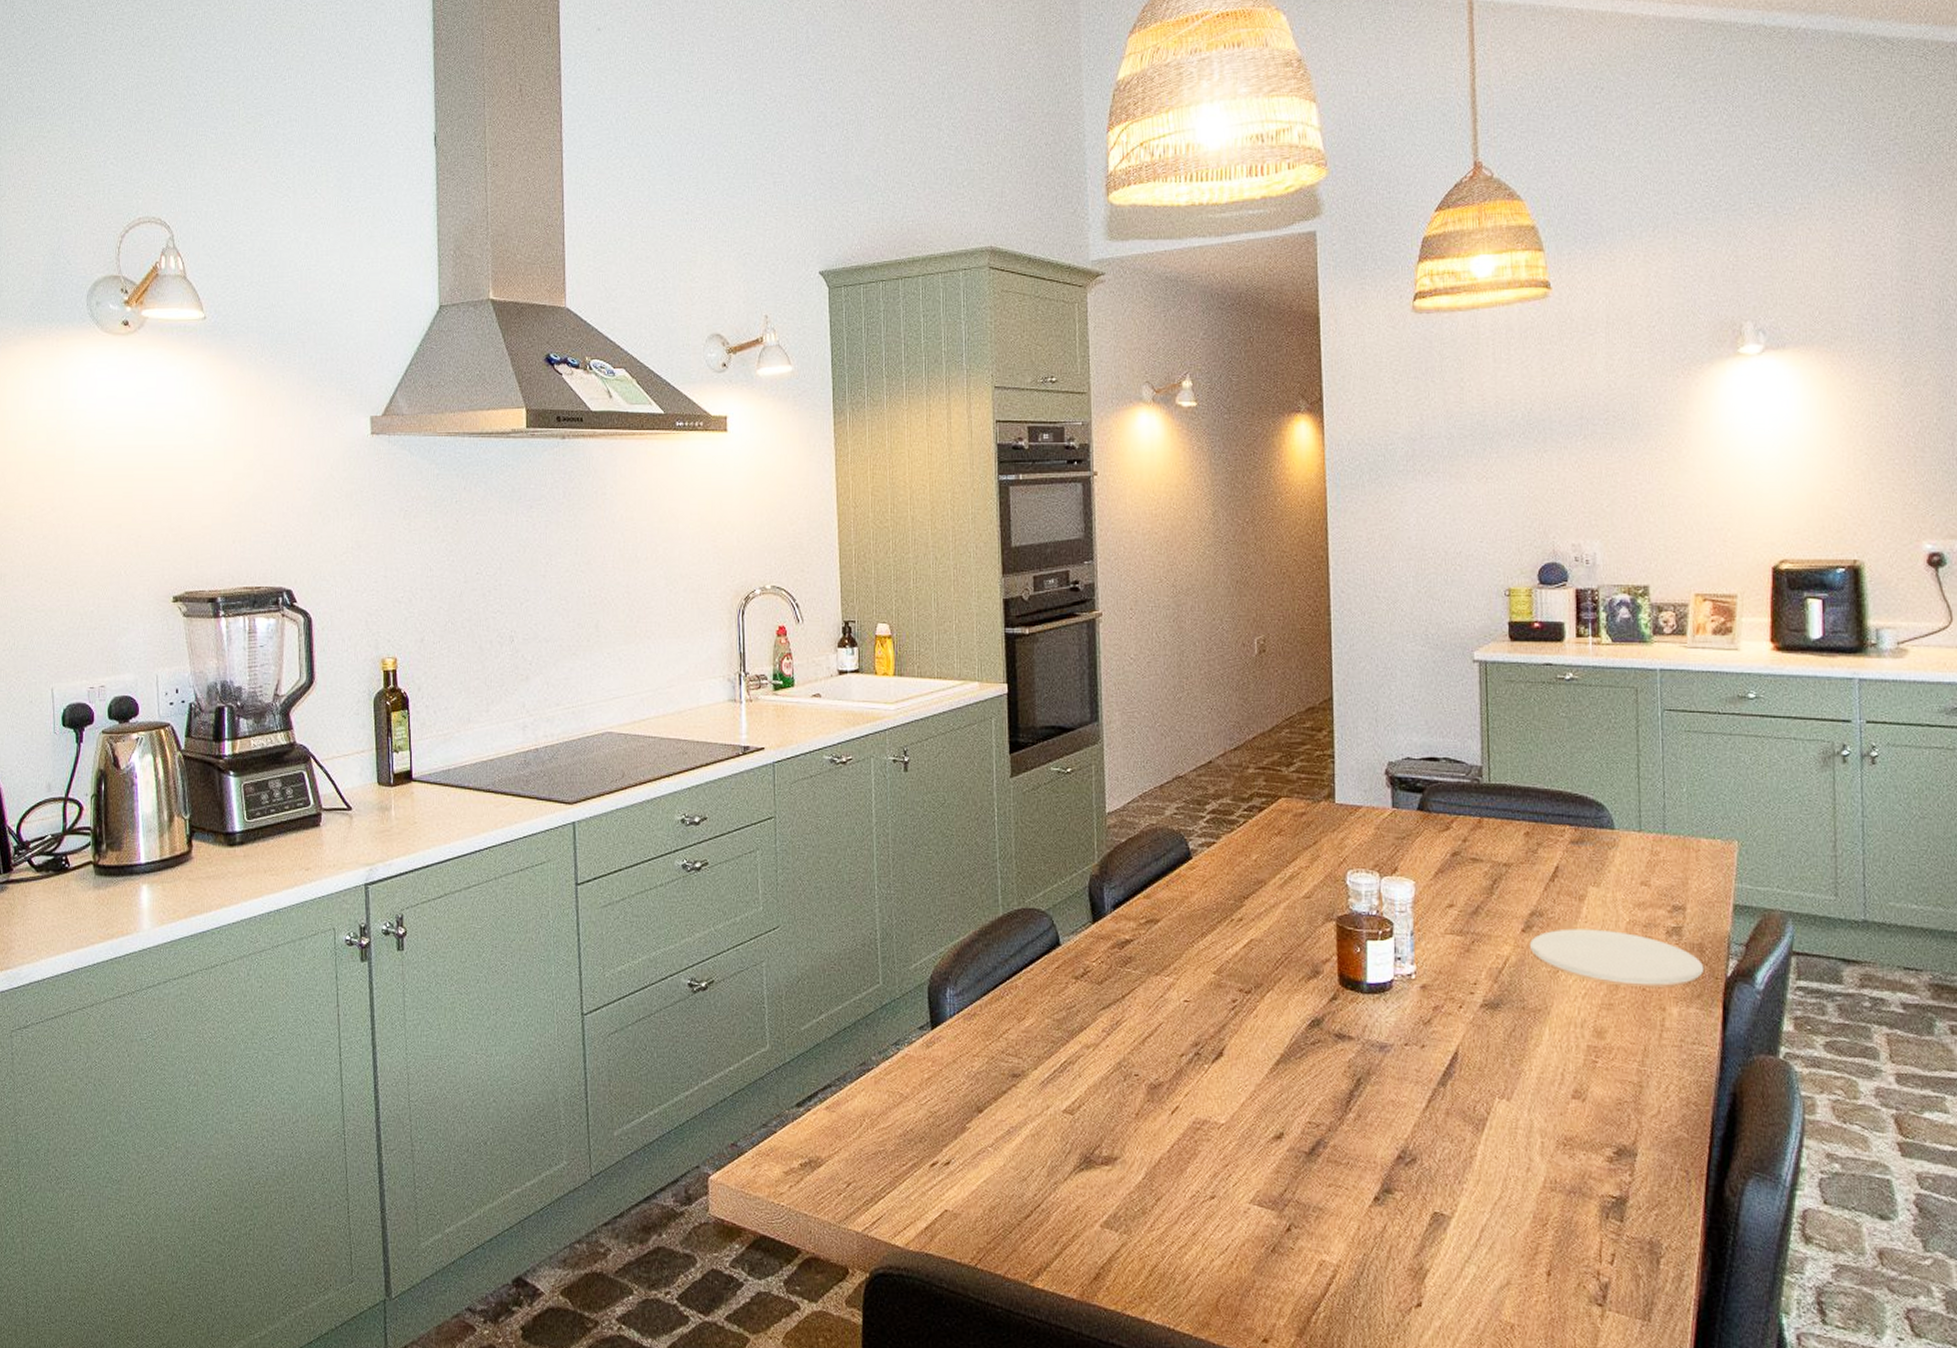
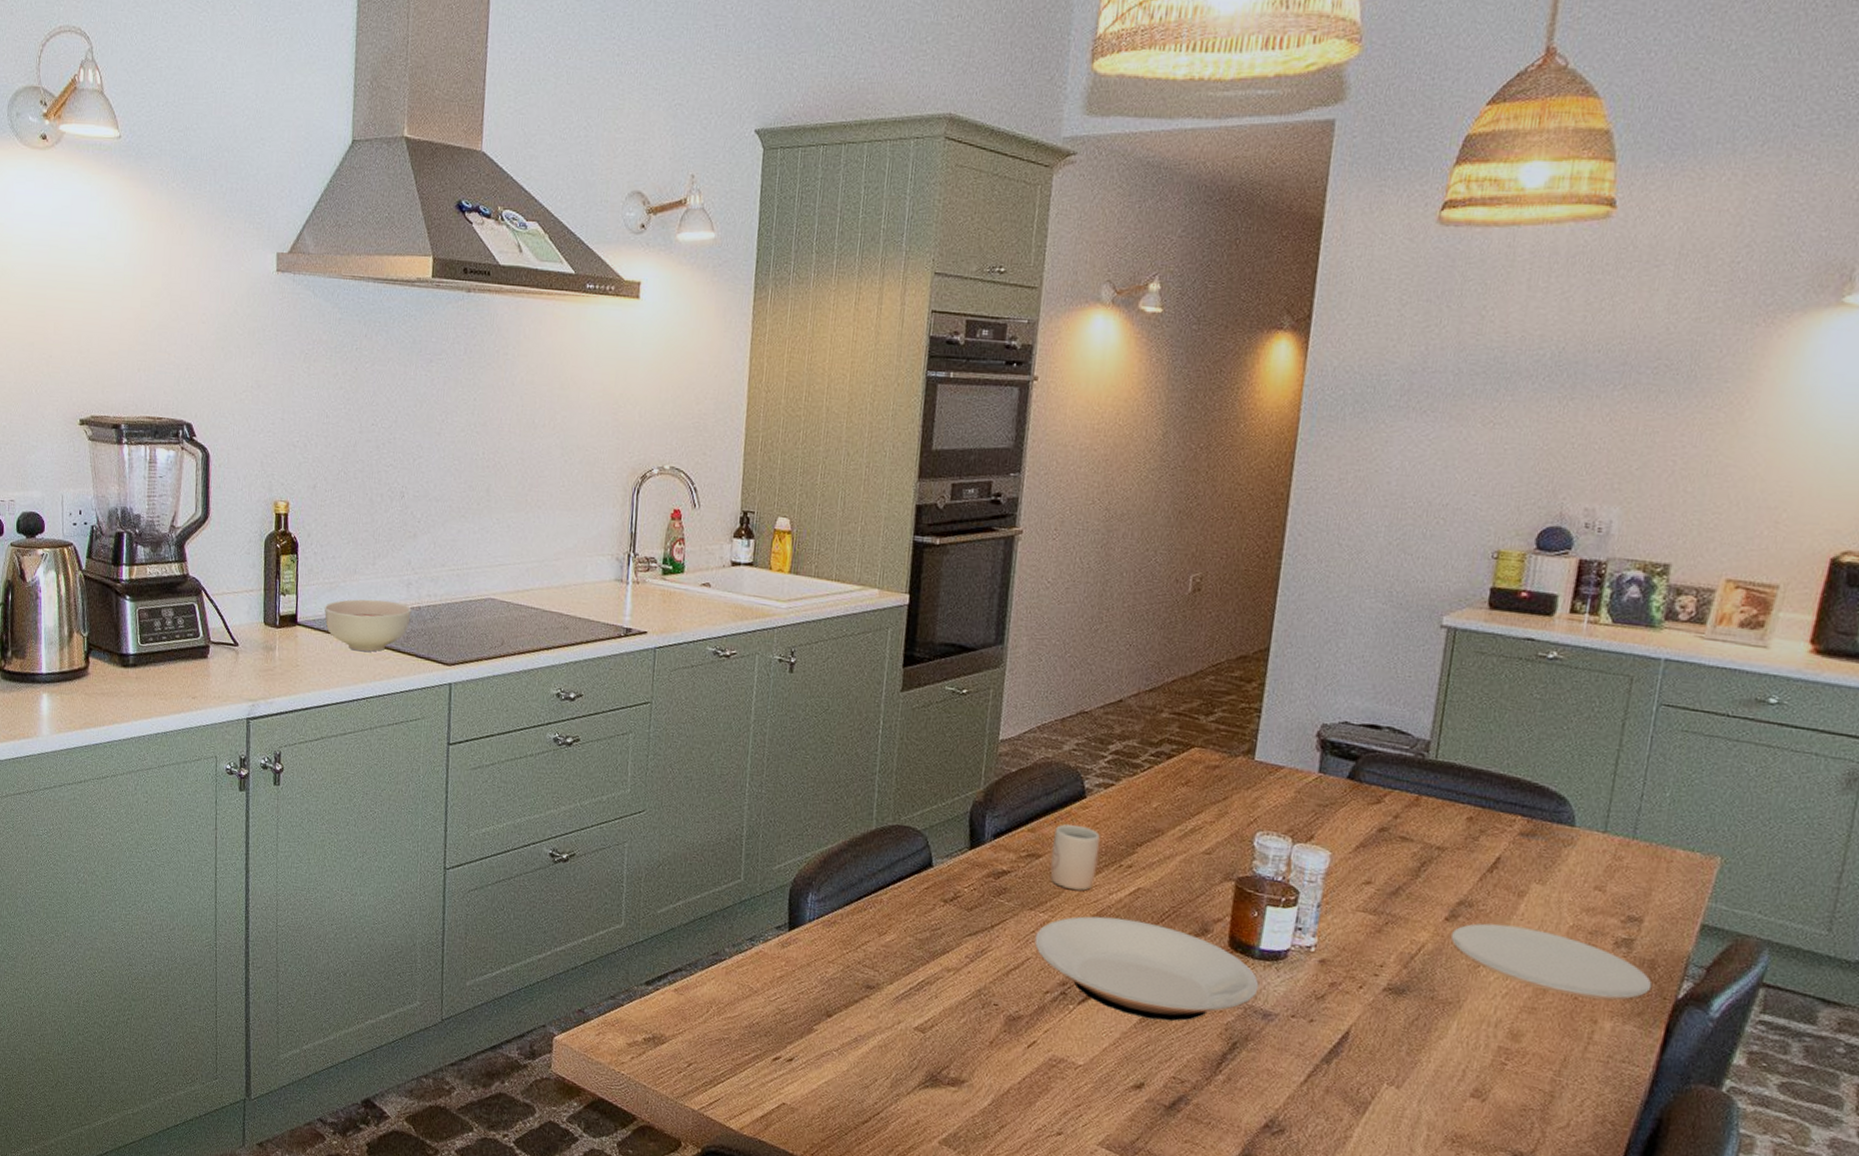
bowl: none [439,746,529,801] -> present [324,599,412,652]
plate: none [1164,971,1372,1067] -> present [1034,916,1259,1021]
mug: none [1167,885,1212,949] -> present [1050,824,1100,891]

